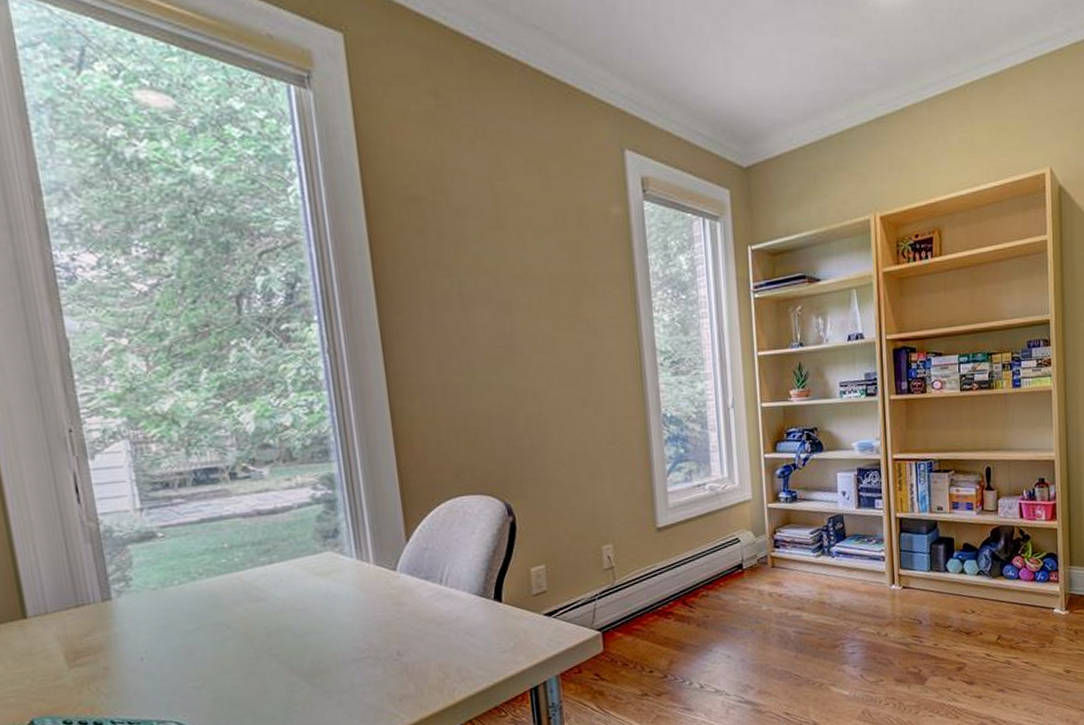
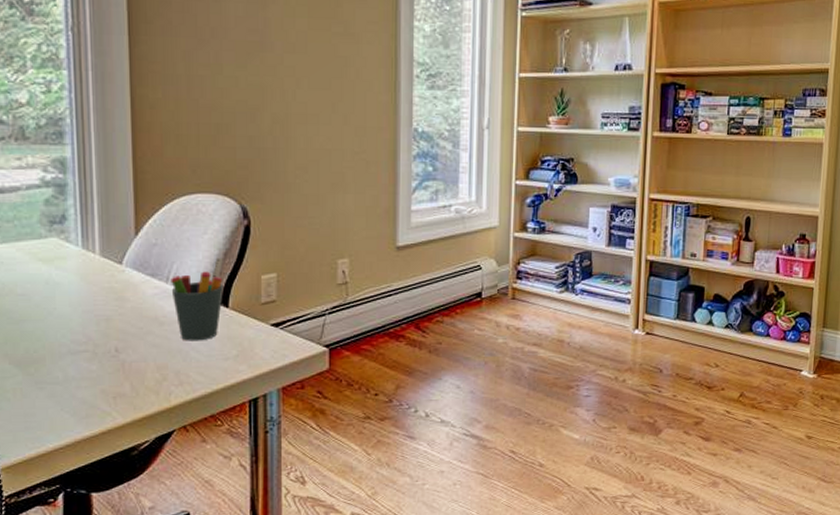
pen holder: none [444,555,496,638] -> present [171,257,223,341]

